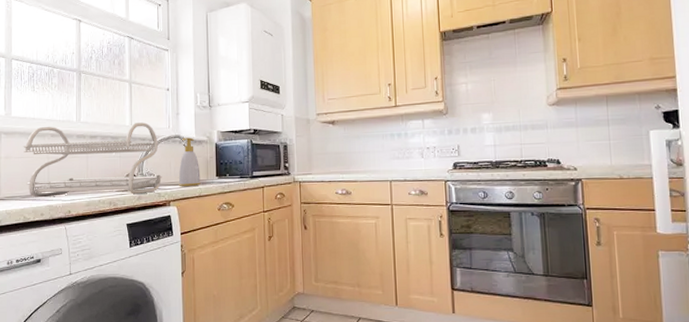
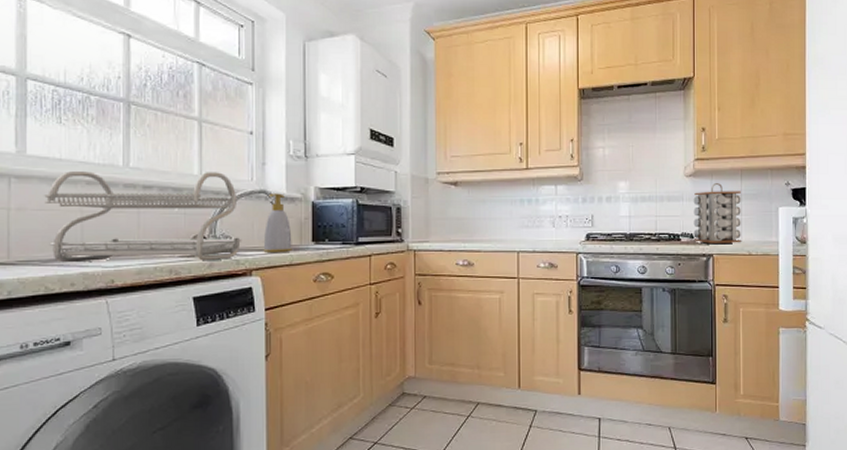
spice rack: none [558,109,611,170] -> present [693,182,741,245]

